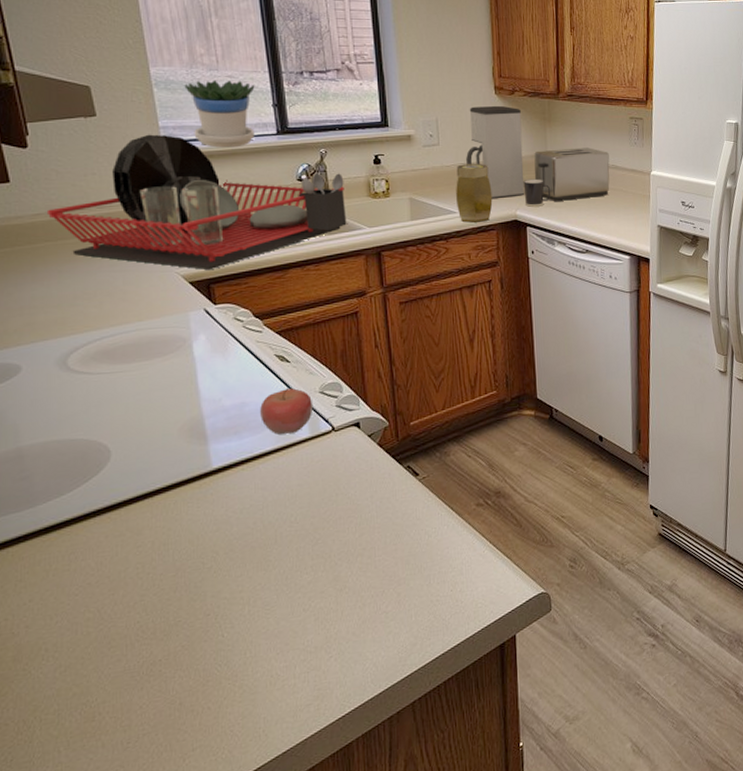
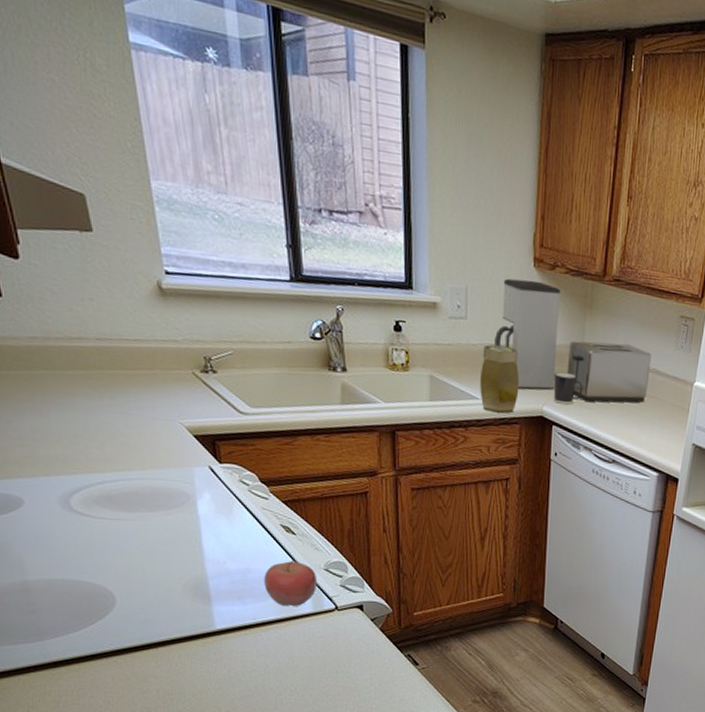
dish rack: present [46,134,347,271] -> none [42,261,361,426]
flowerpot: present [184,80,255,148] -> none [189,204,268,291]

